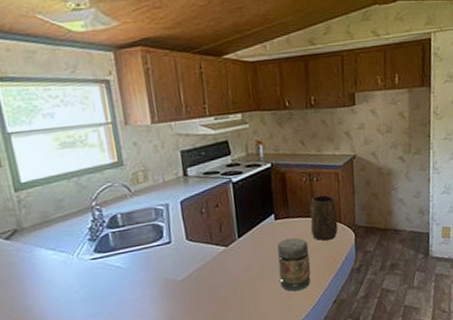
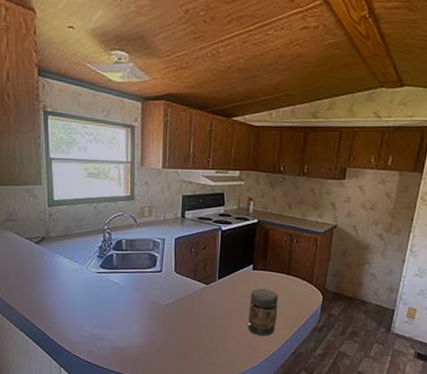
mug: present [309,194,338,241] -> none [283,255,310,297]

